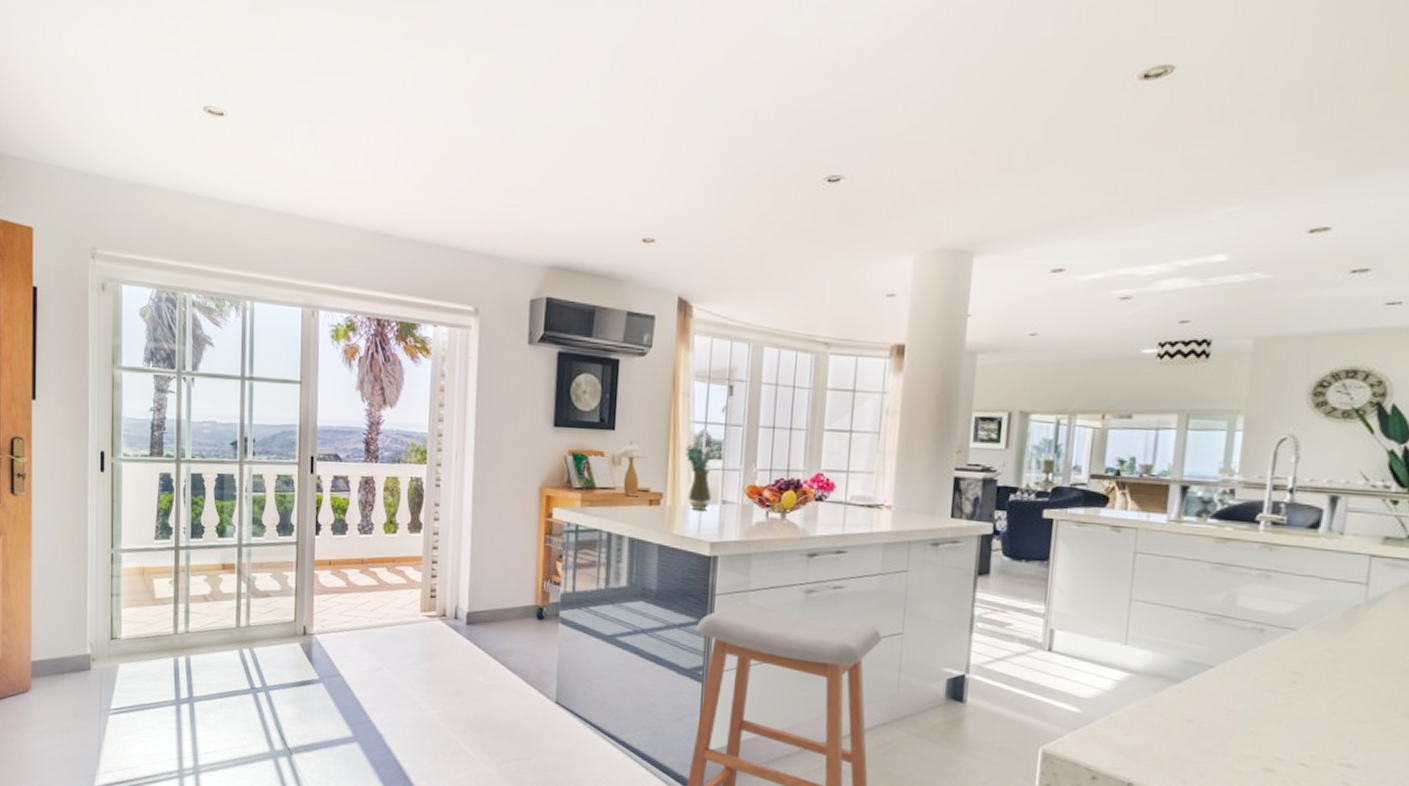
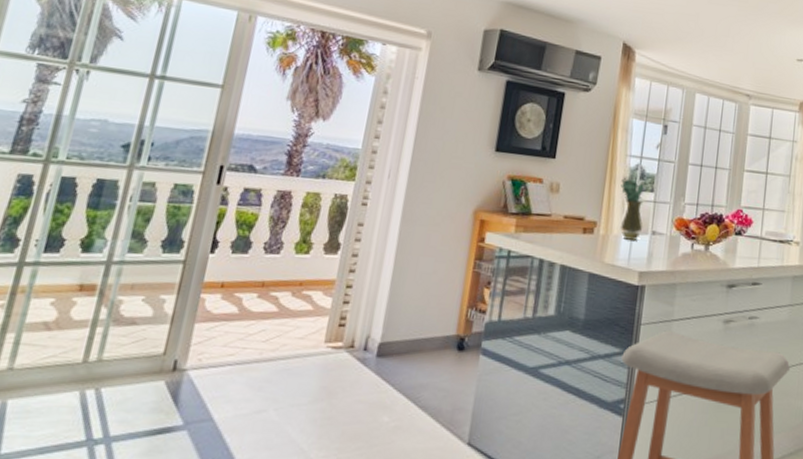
table lamp: present [616,440,647,497] -> none [554,169,584,225]

